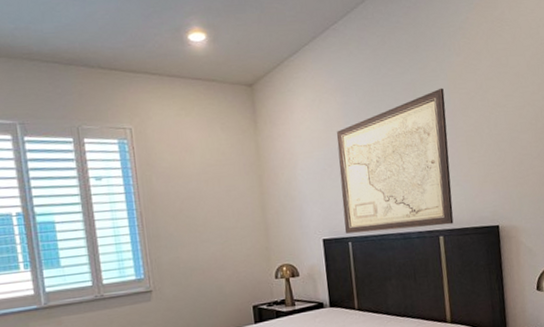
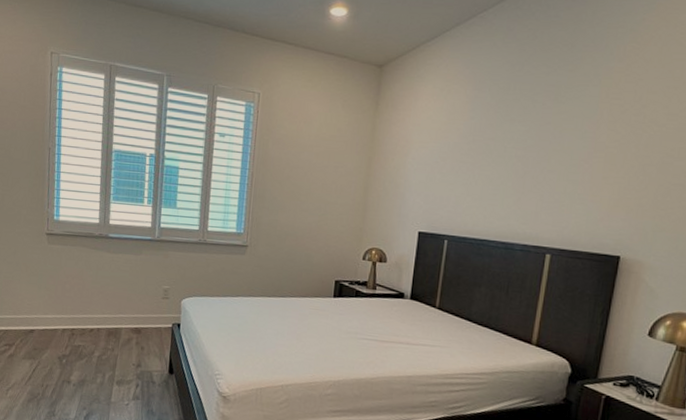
wall art: present [336,88,454,234] -> none [443,95,592,244]

